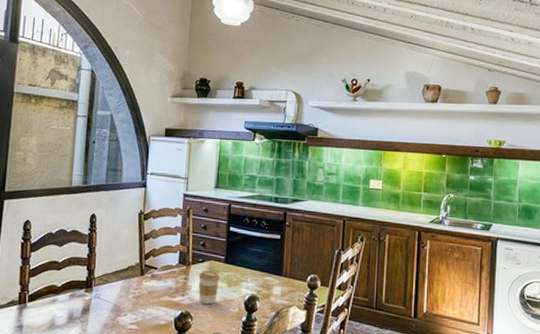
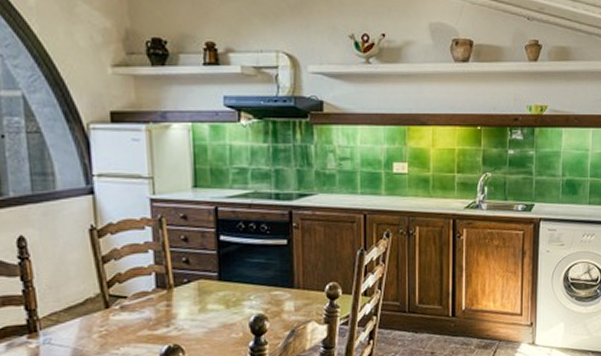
coffee cup: present [198,270,220,305] -> none [185,291,214,334]

